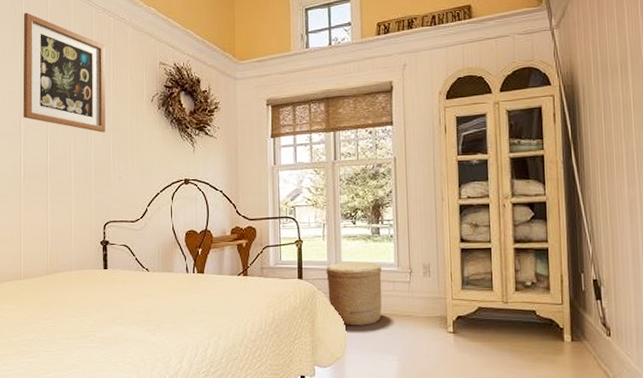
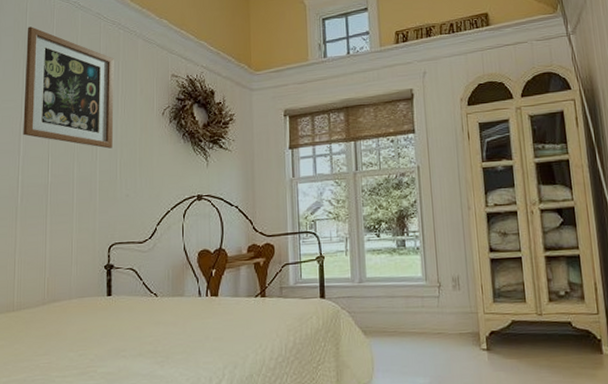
woven basket: present [326,261,382,326] -> none [350,276,411,348]

